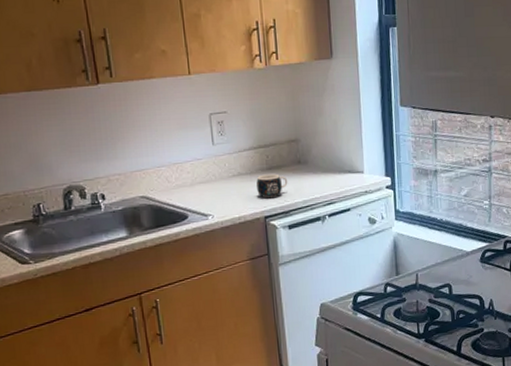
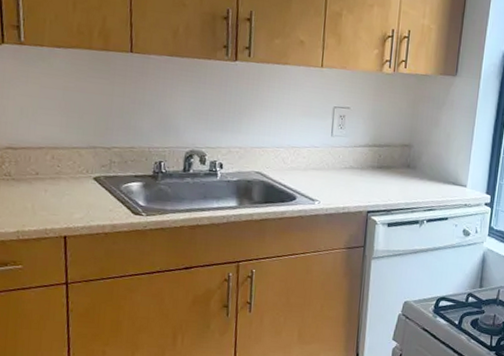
mug: present [256,173,288,198] -> none [364,171,395,195]

